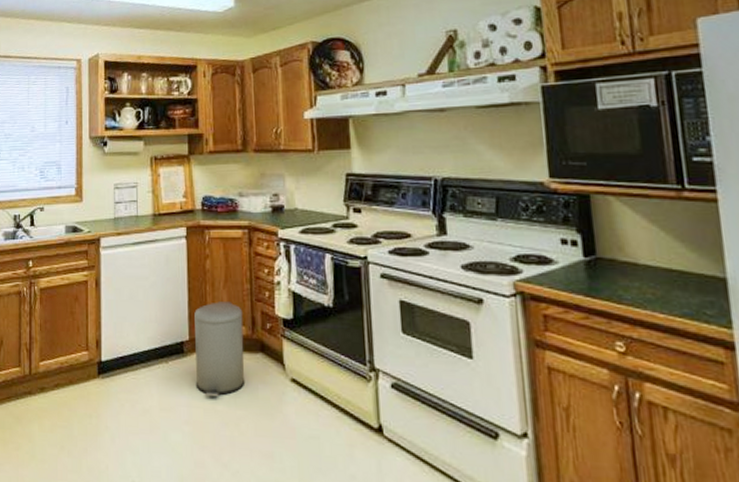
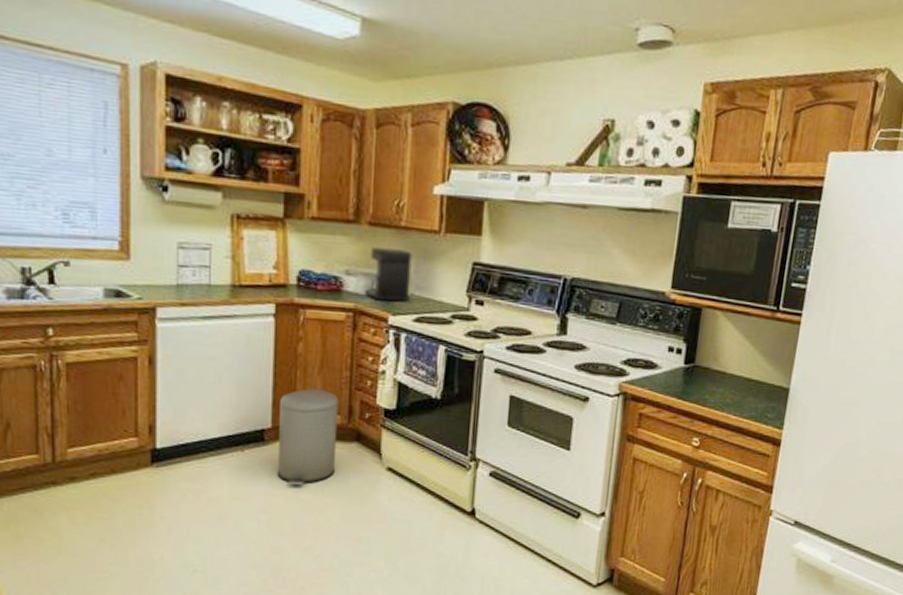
coffee maker: none [256,170,295,218] -> present [365,247,413,303]

